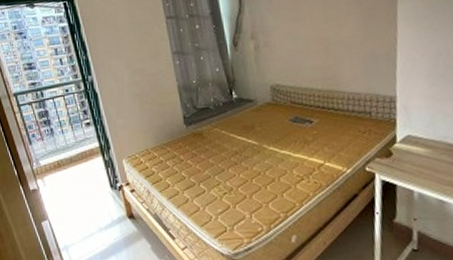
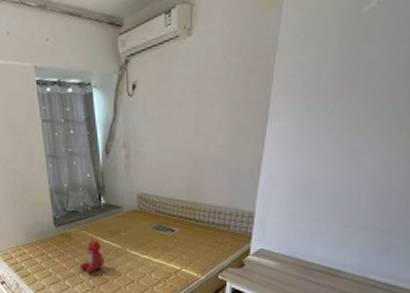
stuffed bear: none [214,133,242,175] -> present [79,236,105,274]

